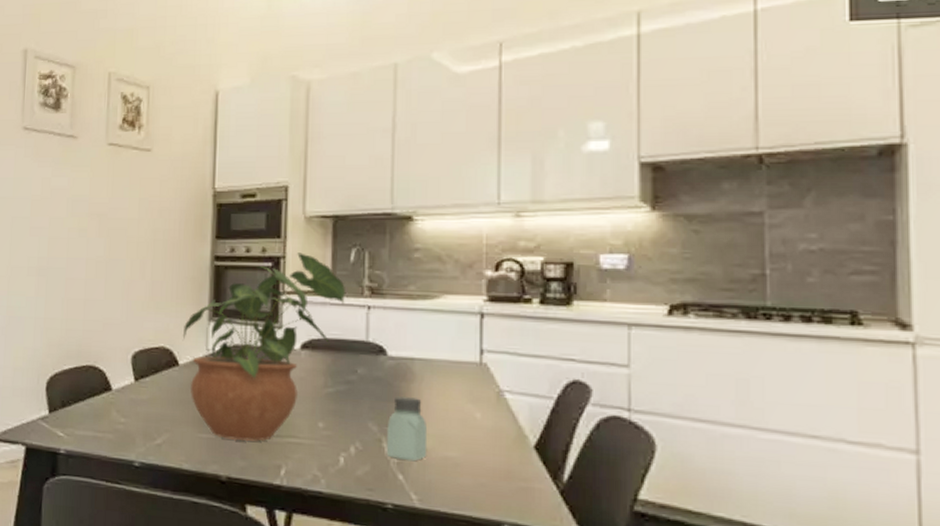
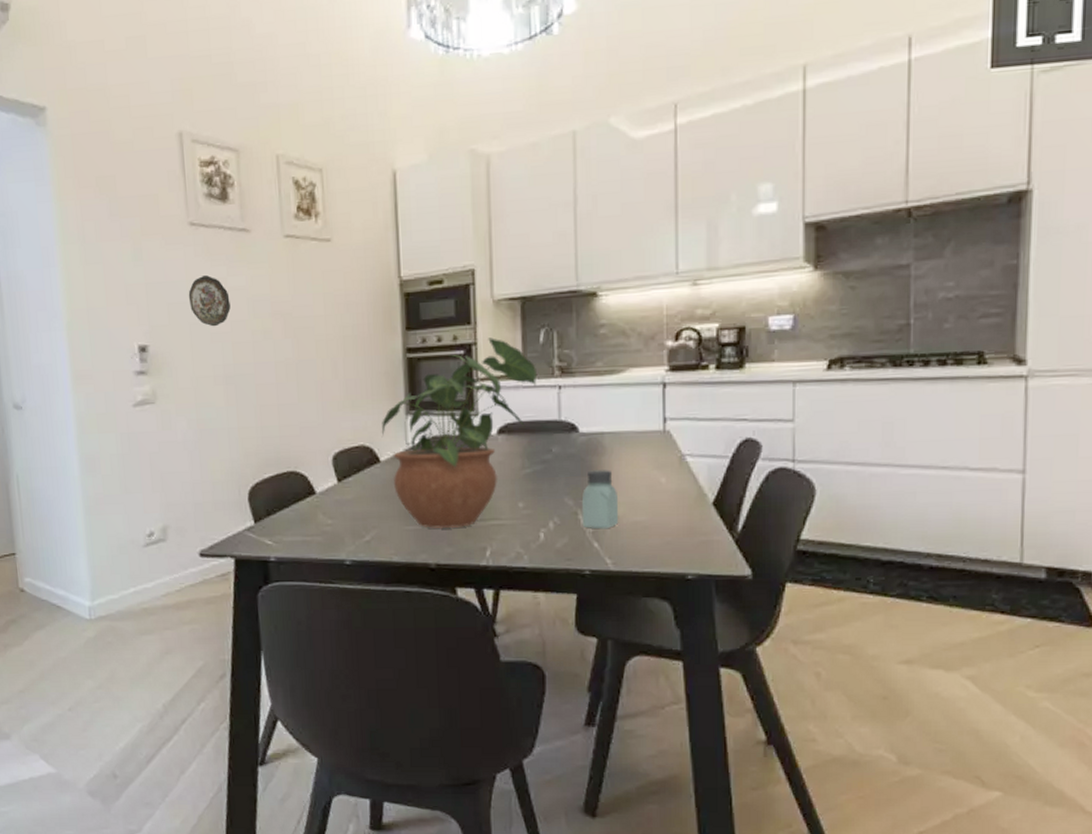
decorative plate: none [14,175,51,222] -> present [188,275,231,327]

